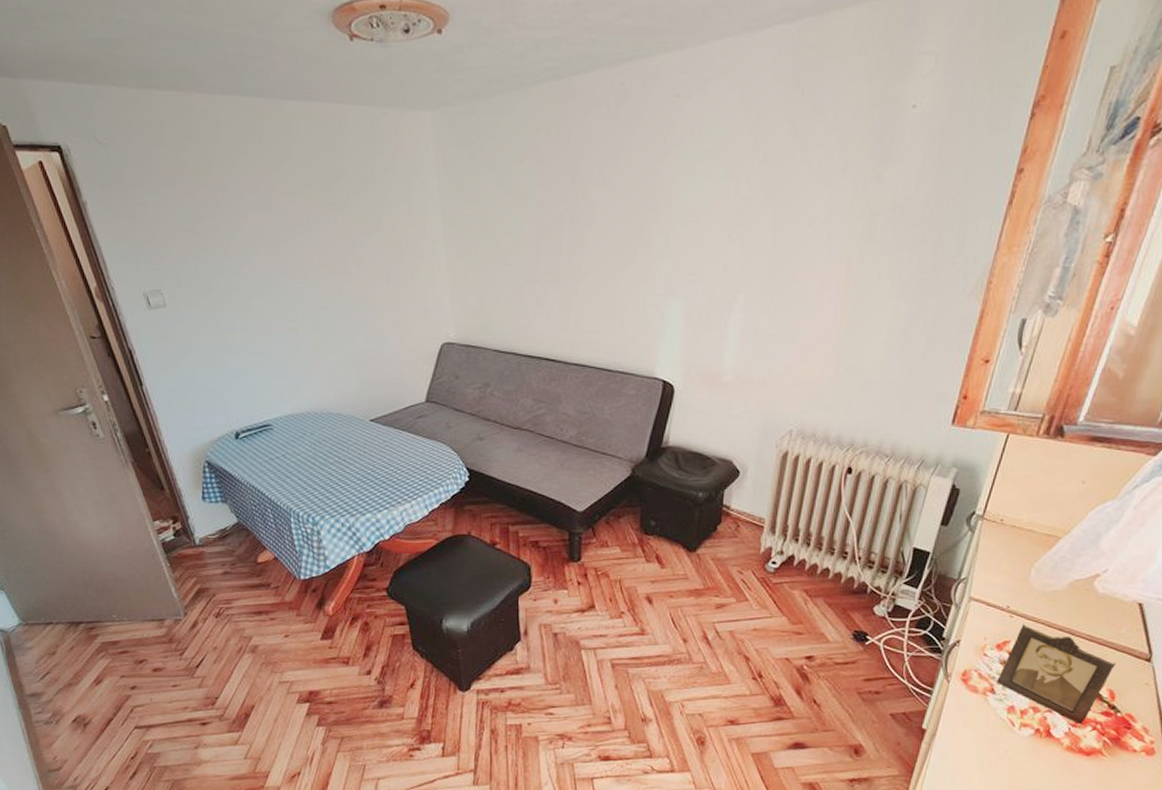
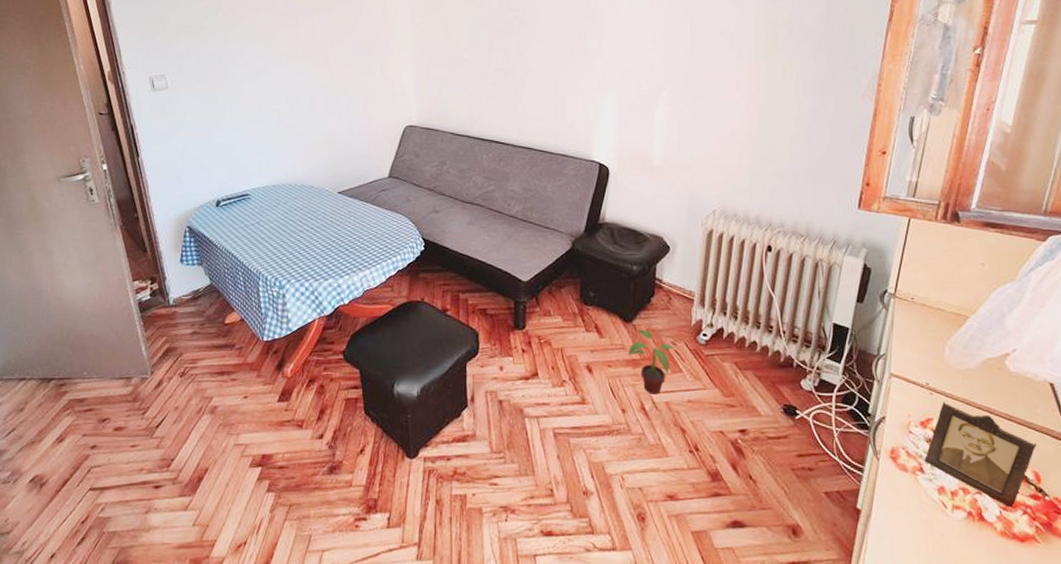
potted plant: none [692,558,741,624] -> present [629,329,675,395]

